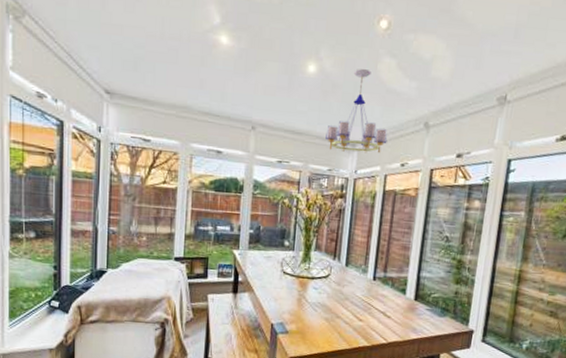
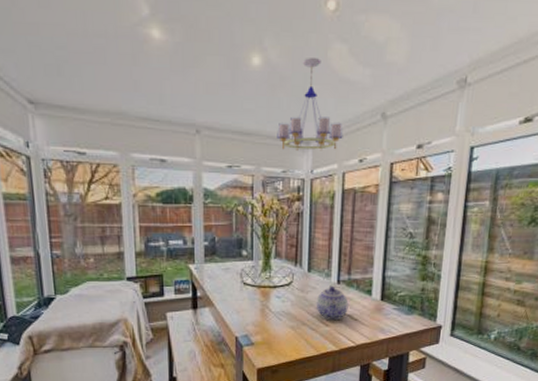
teapot: none [351,281,383,316] -> present [316,285,349,321]

